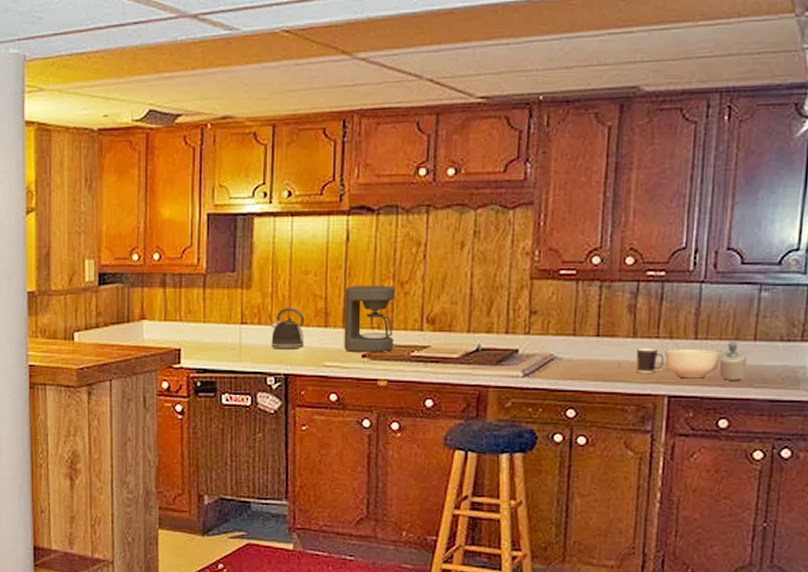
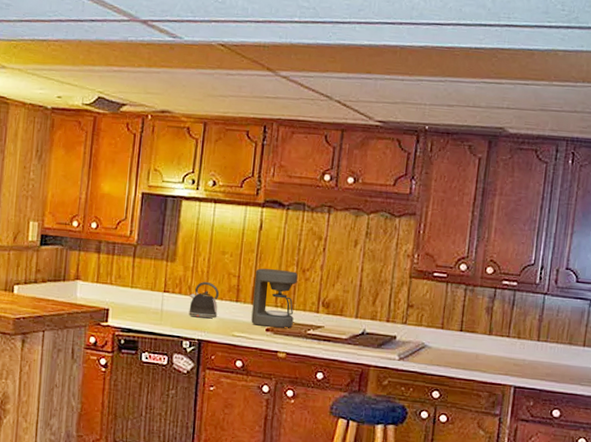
mug: present [636,348,665,373] -> none [490,344,513,366]
bowl: present [665,349,722,379] -> none [513,347,558,374]
soap dispenser: present [719,342,748,380] -> none [555,346,578,378]

